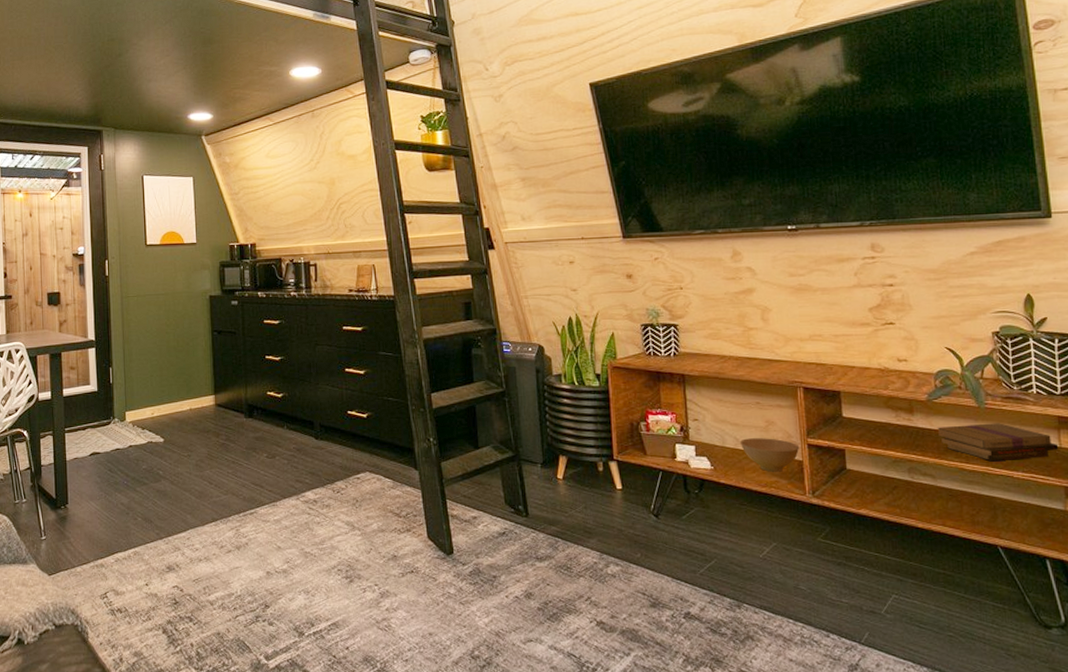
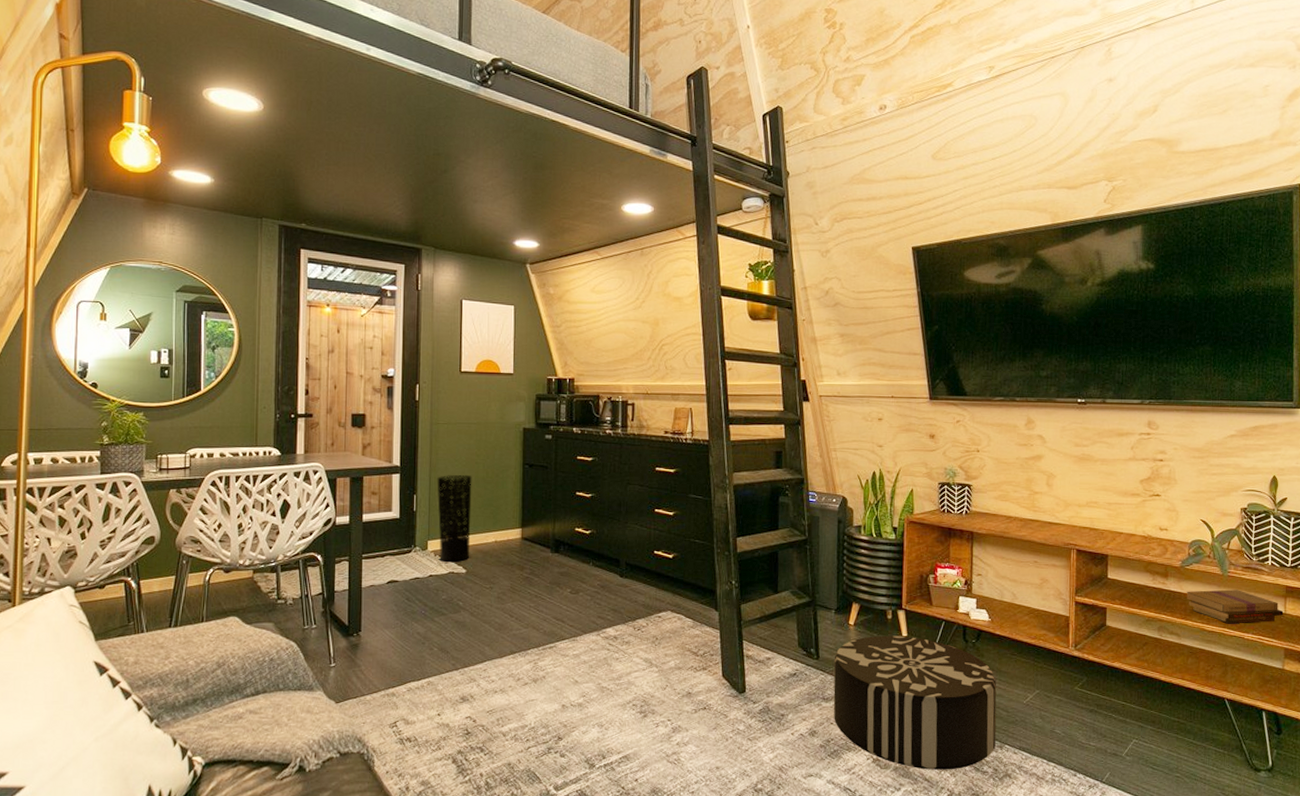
umbrella stand: none [130,345,167,432] -> present [437,474,472,562]
pouf: none [544,488,733,633] -> present [833,635,997,770]
bowl: present [739,438,800,472] -> none [1016,594,1068,626]

